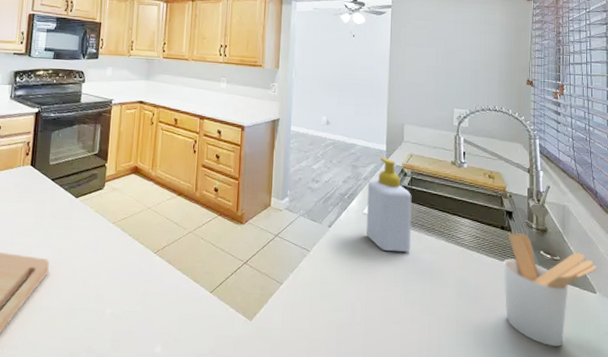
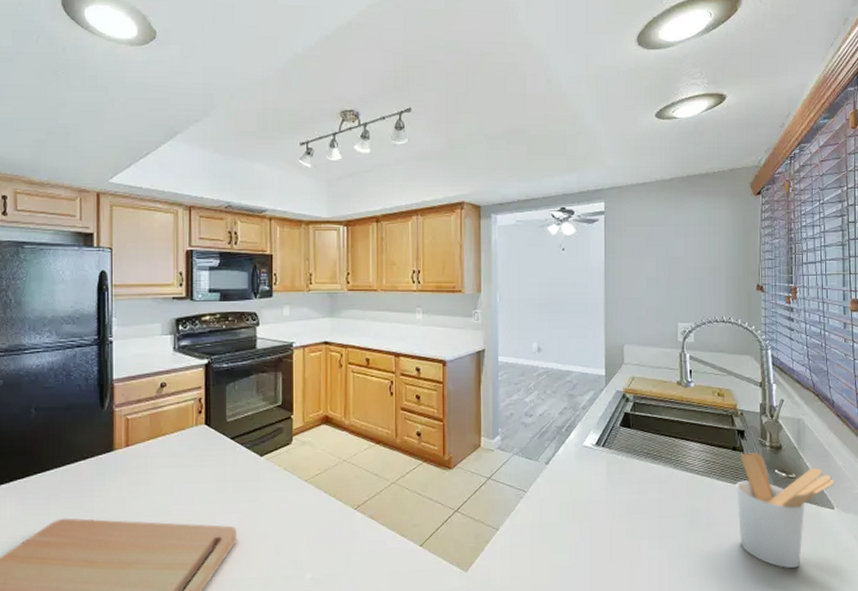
soap bottle: present [366,157,412,252] -> none [586,382,636,485]

